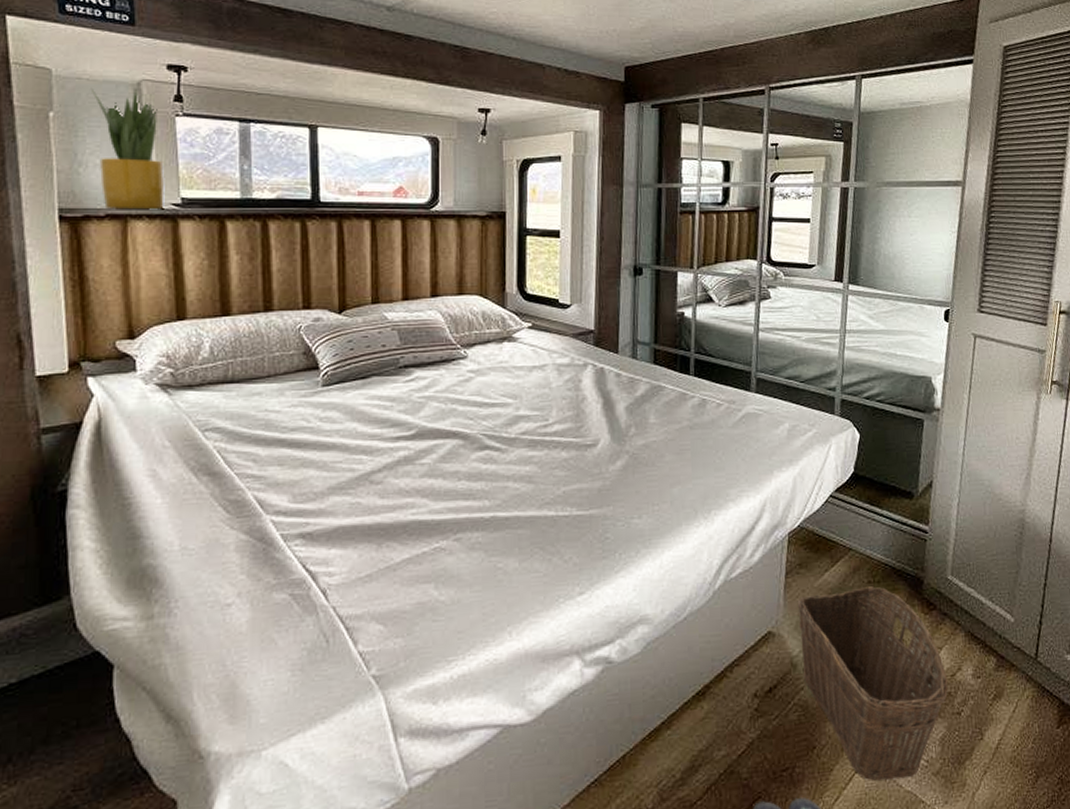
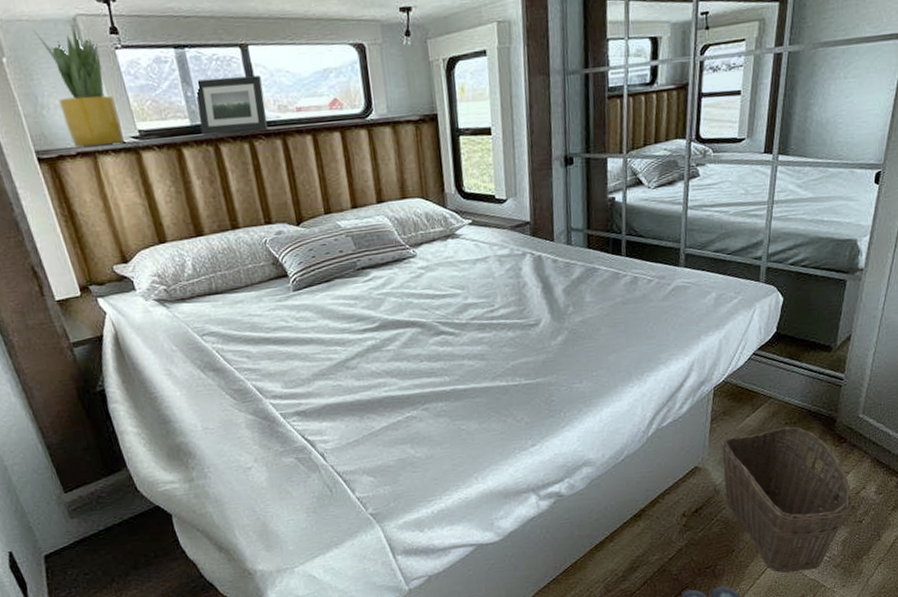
picture frame: none [251,154,325,211] -> present [197,75,268,135]

